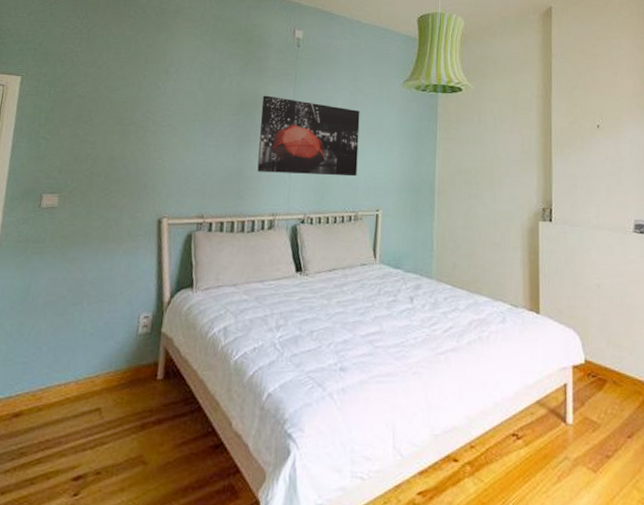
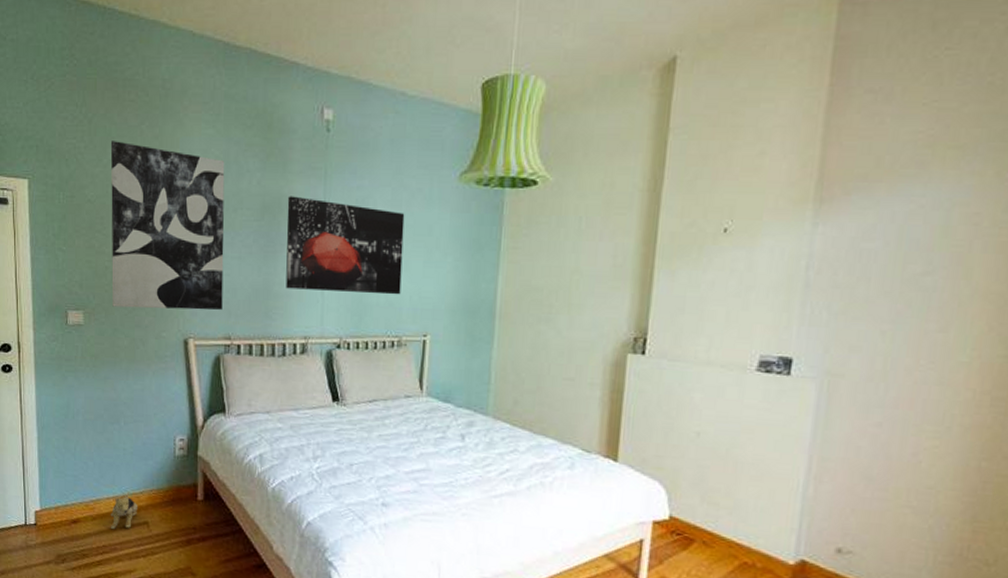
plush toy: none [57,376,92,420] -> present [110,492,138,529]
wall art: none [90,47,210,192] -> present [110,141,225,311]

